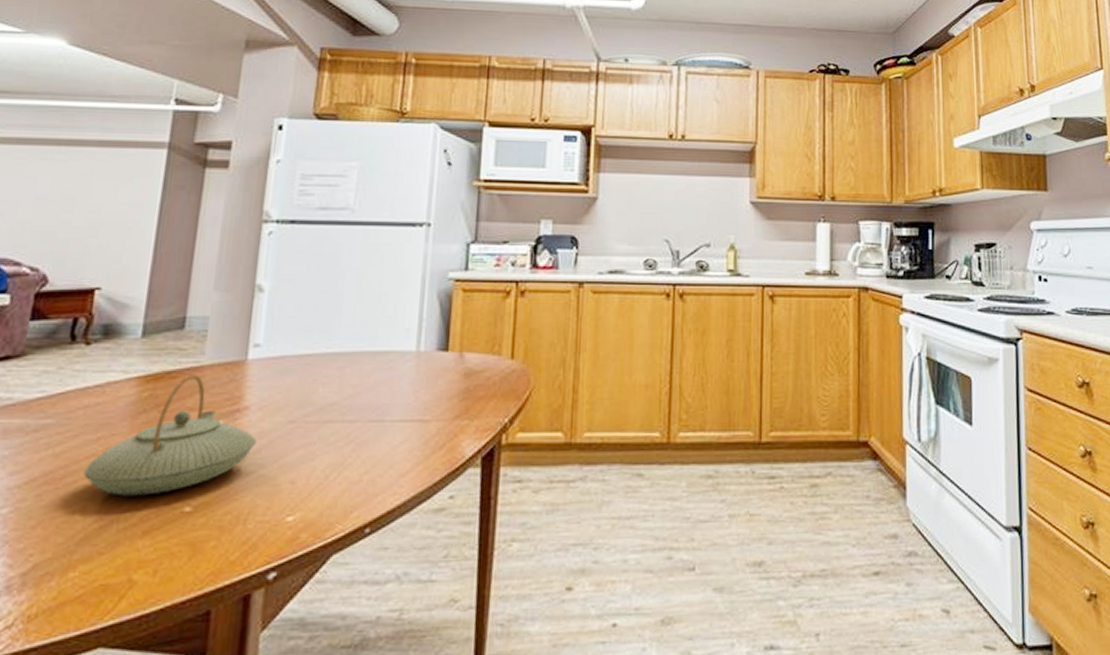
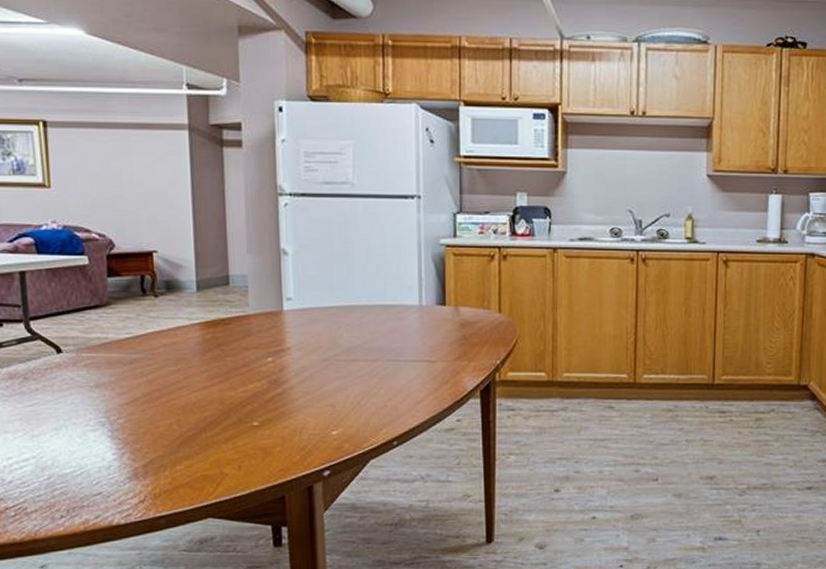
teapot: present [83,375,257,496] -> none [172,322,300,413]

